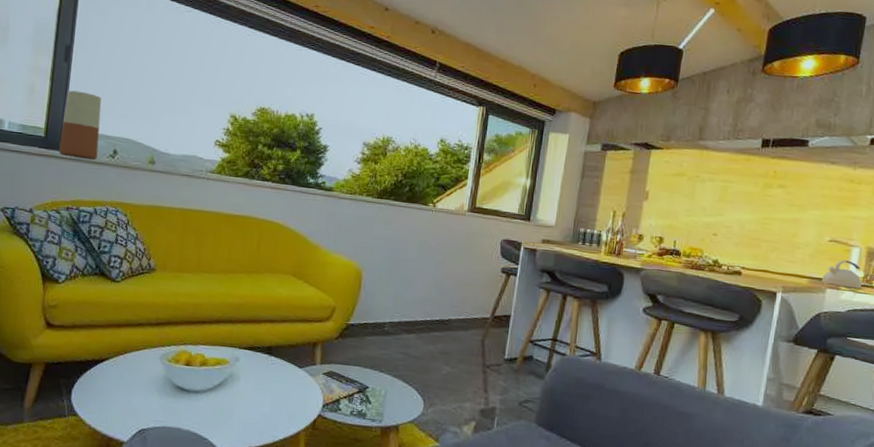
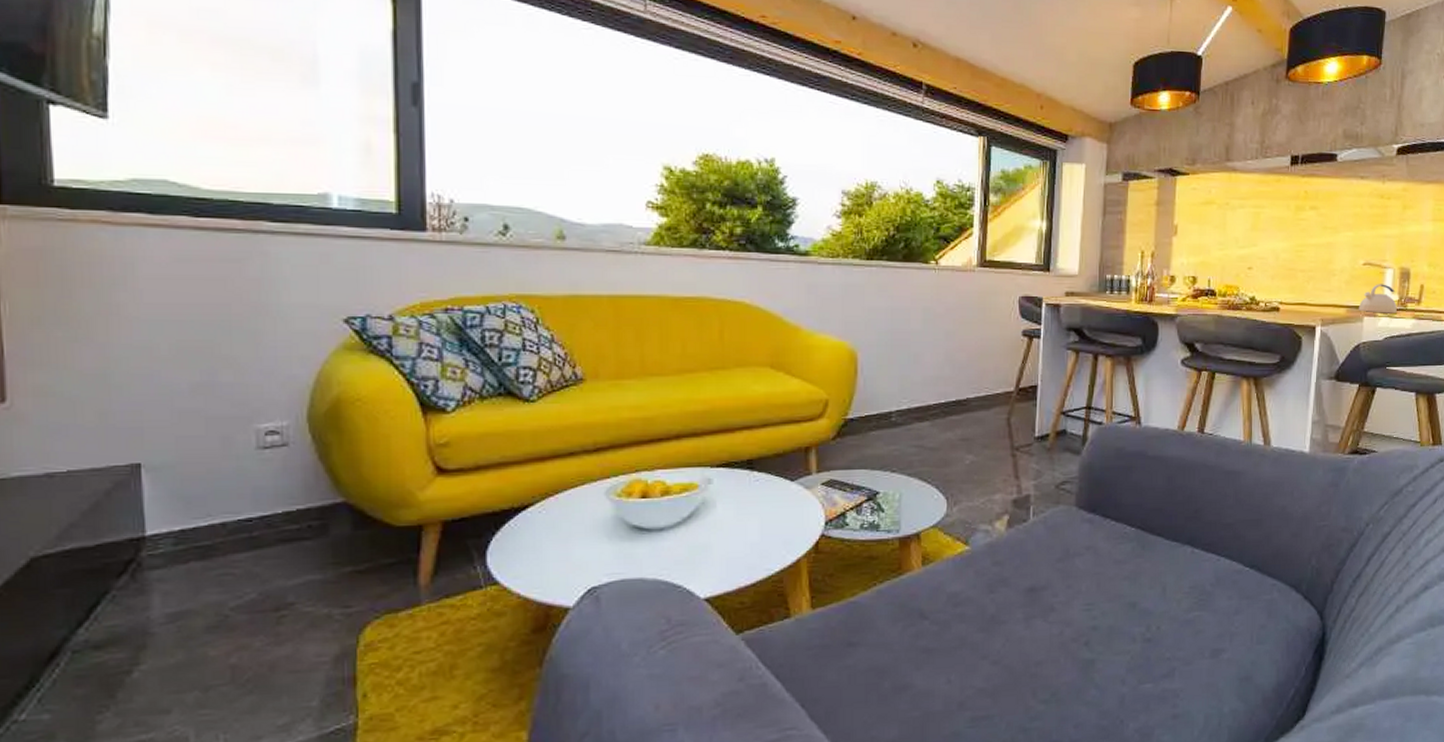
vase: present [59,90,102,161] -> none [421,146,481,241]

